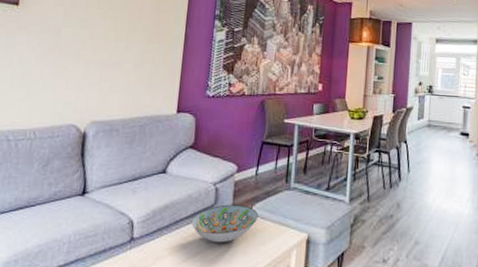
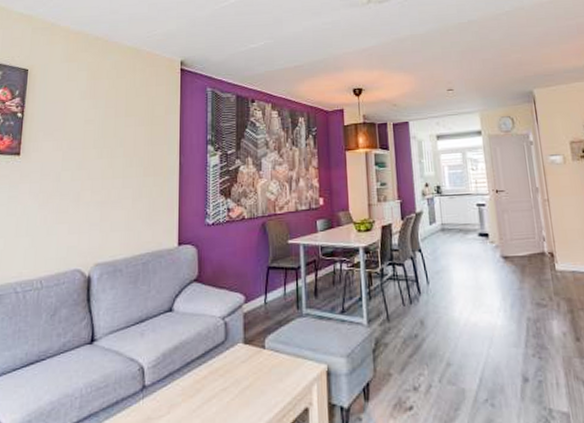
decorative bowl: present [191,204,259,243] -> none [203,338,272,384]

